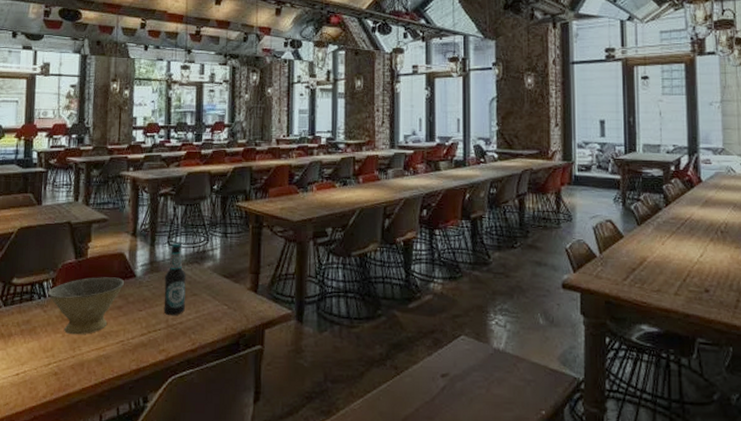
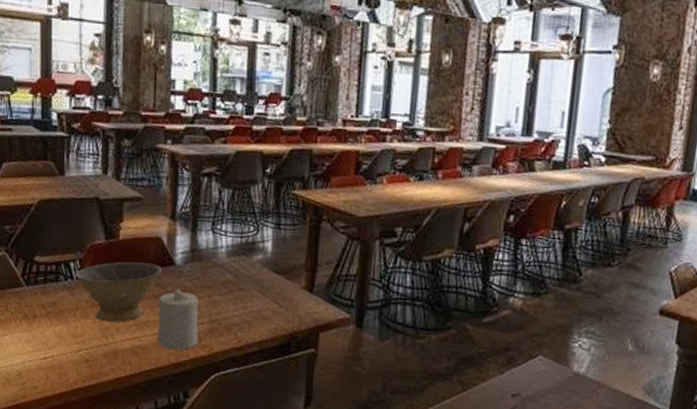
candle: none [120,298,157,356] -> present [158,288,198,350]
bottle: present [163,242,186,316] -> none [206,230,232,311]

